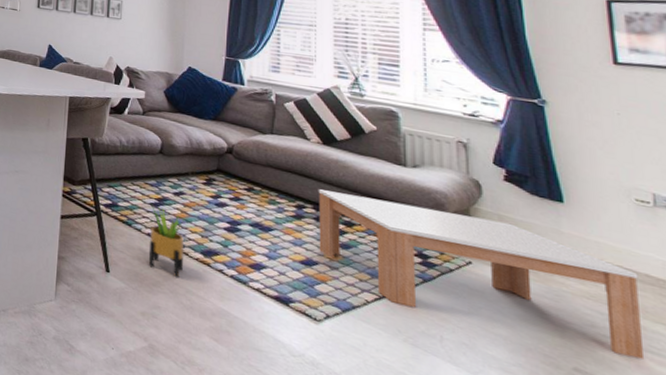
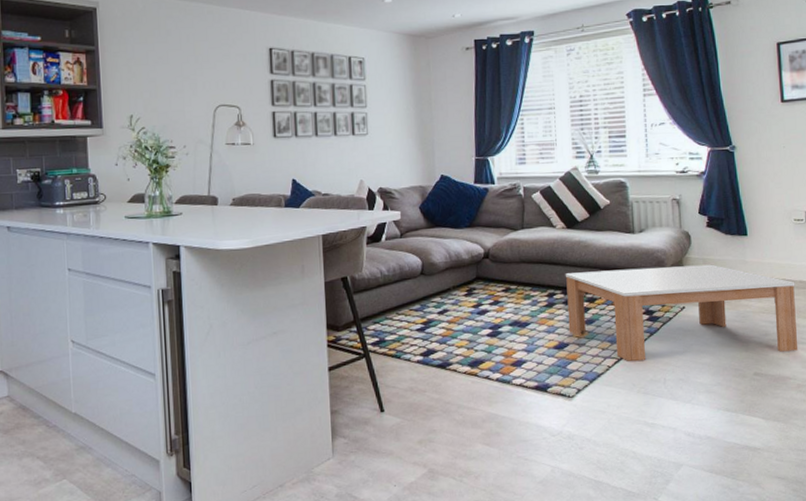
potted plant: present [148,206,184,279] -> none [418,330,454,397]

